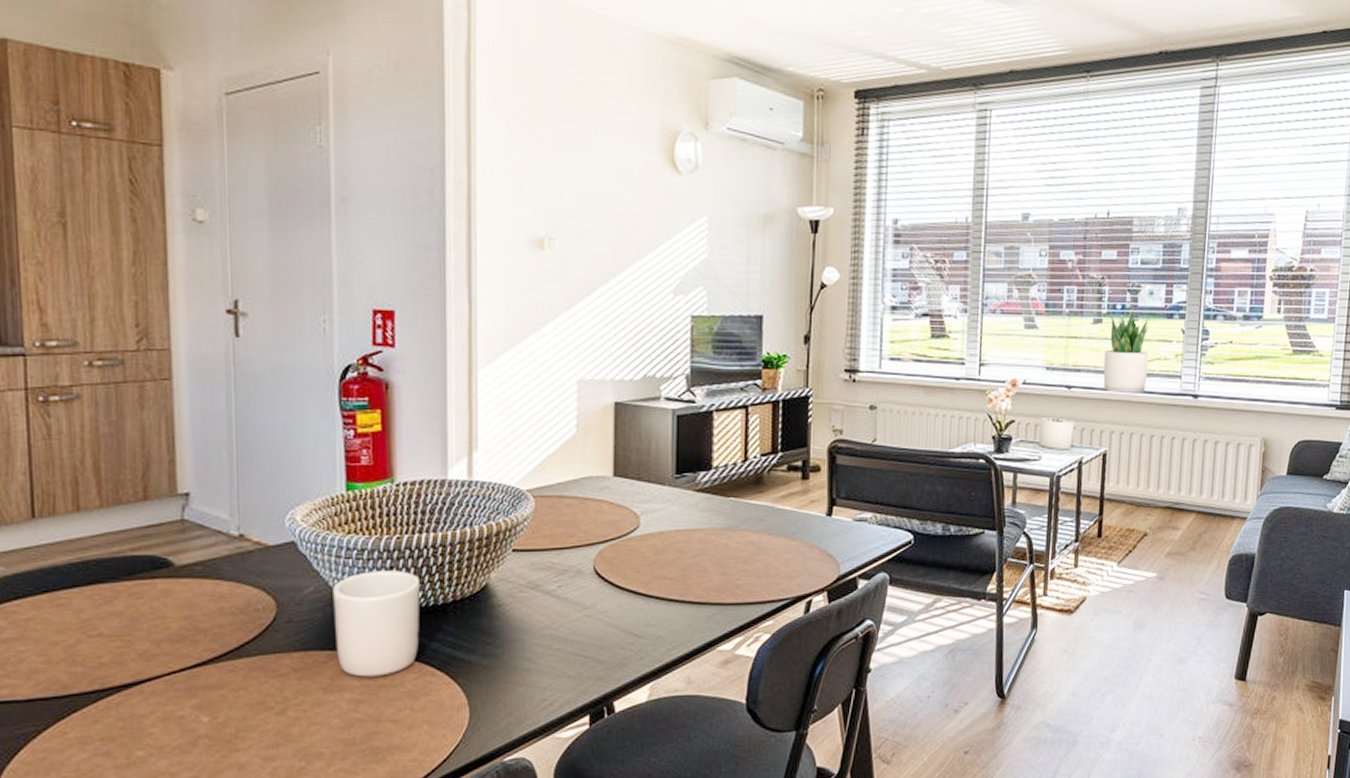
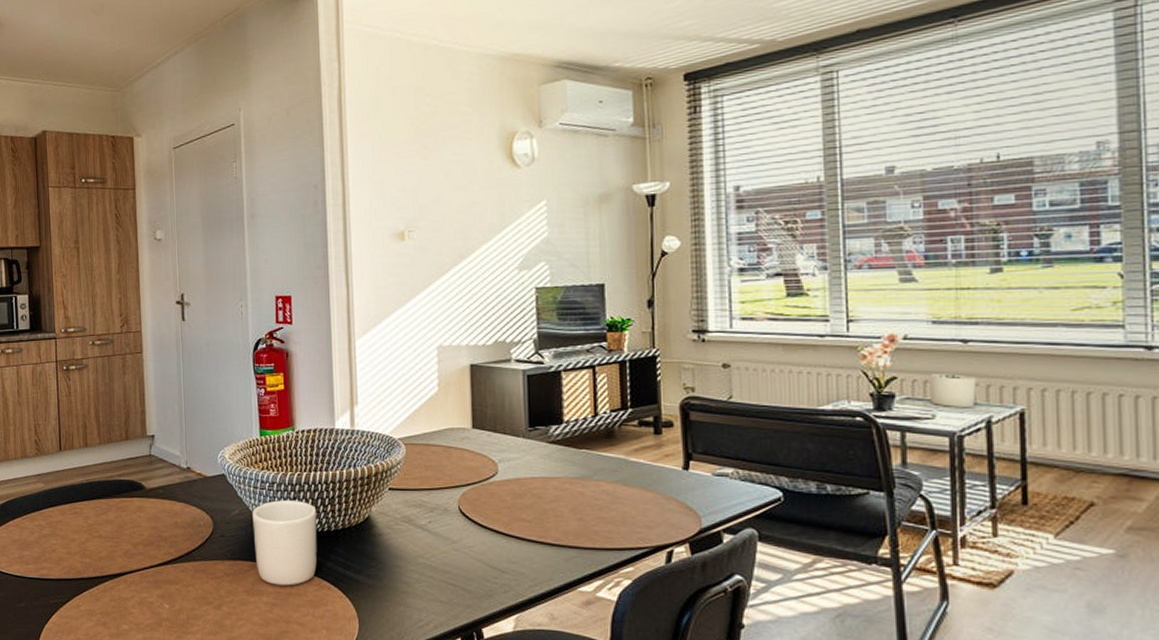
planter: present [1103,312,1149,393] -> none [1010,258,1074,346]

